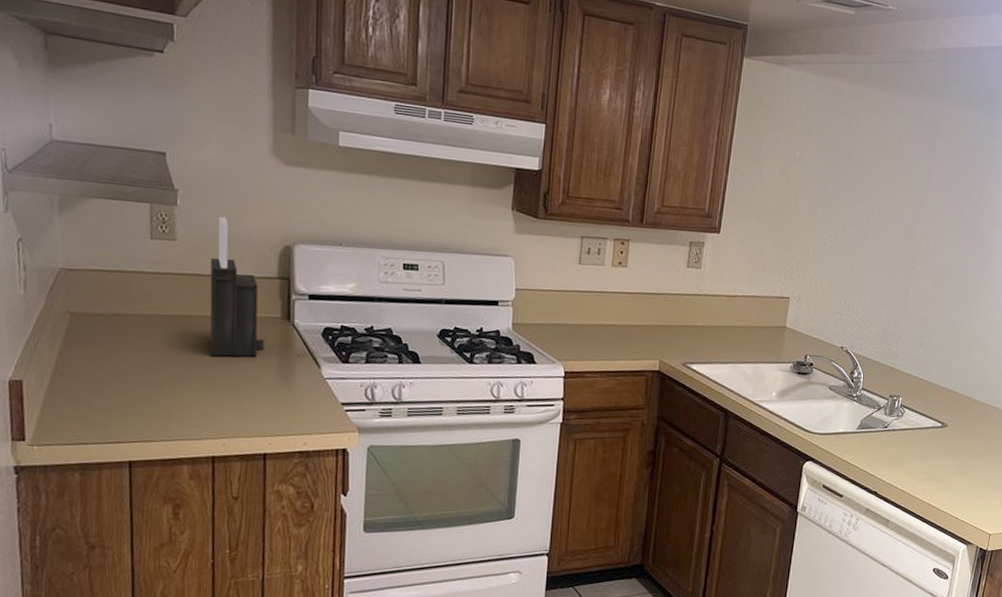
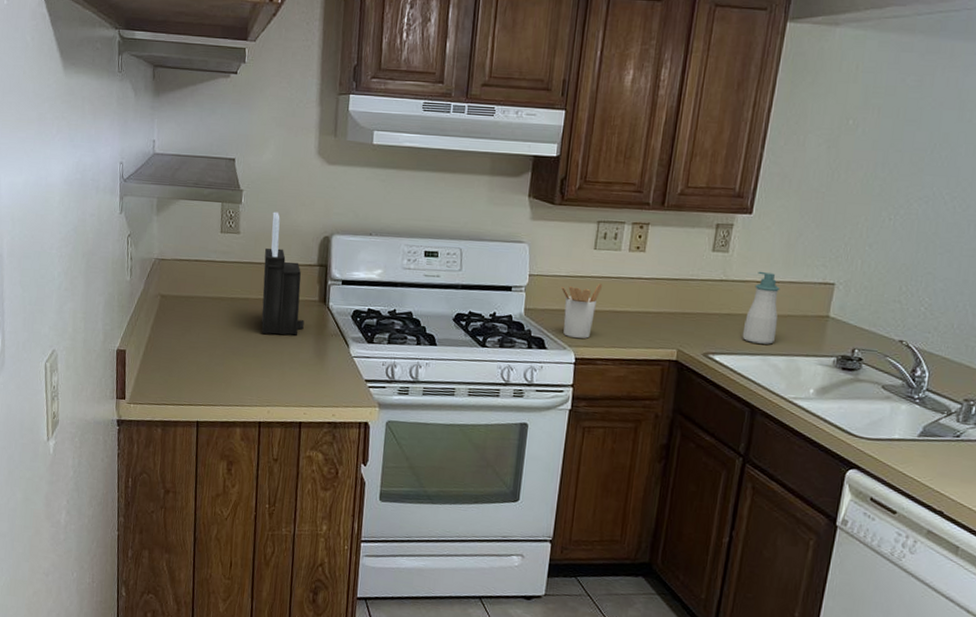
utensil holder: none [547,297,588,353] -> present [560,282,602,339]
soap bottle: none [715,286,746,353] -> present [742,271,780,345]

